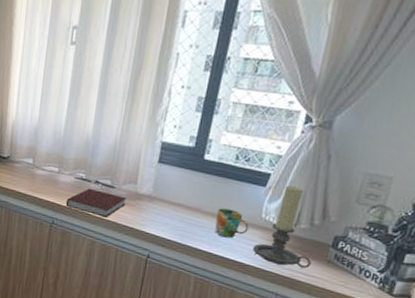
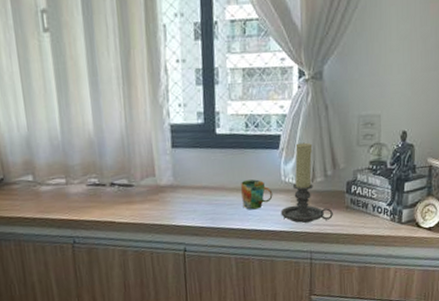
notebook: present [65,188,127,218] -> none [83,192,149,221]

